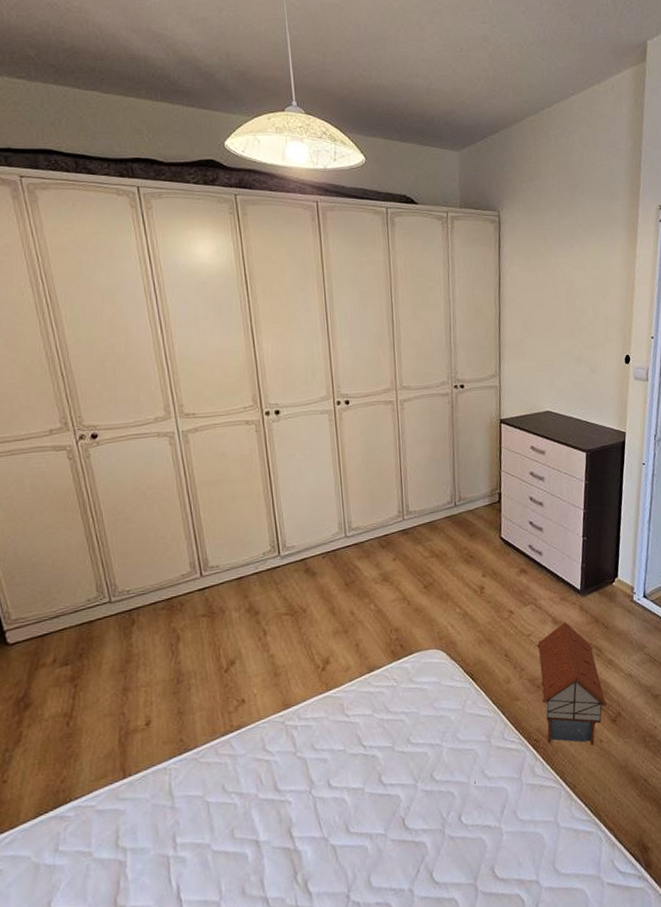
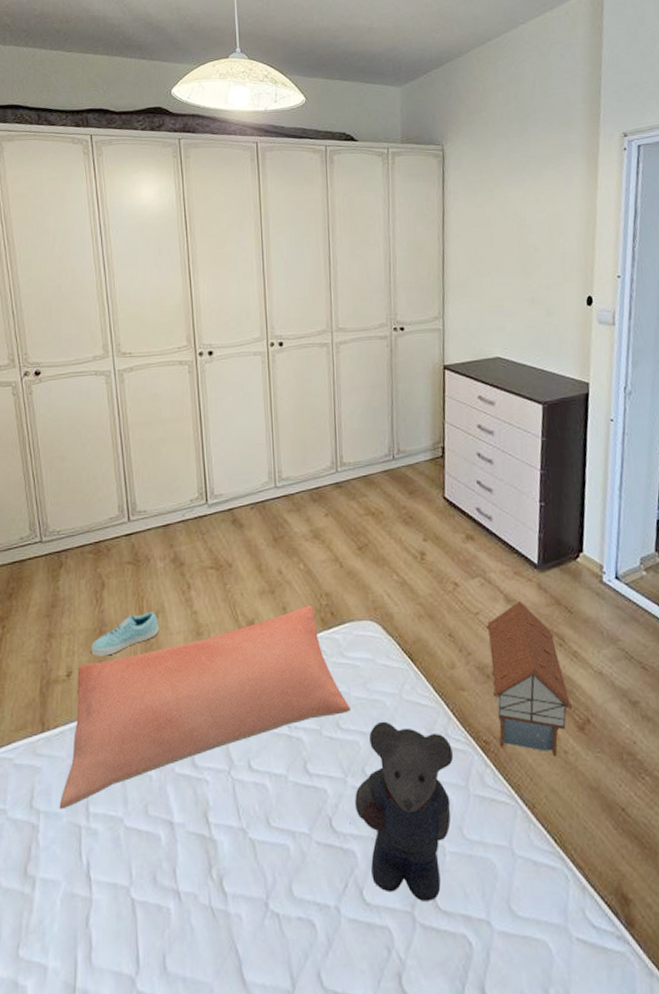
pillow: none [145,639,421,845] -> present [59,604,352,810]
sneaker: none [169,658,238,704] -> present [92,611,160,656]
bear: none [420,732,509,874] -> present [349,721,453,901]

